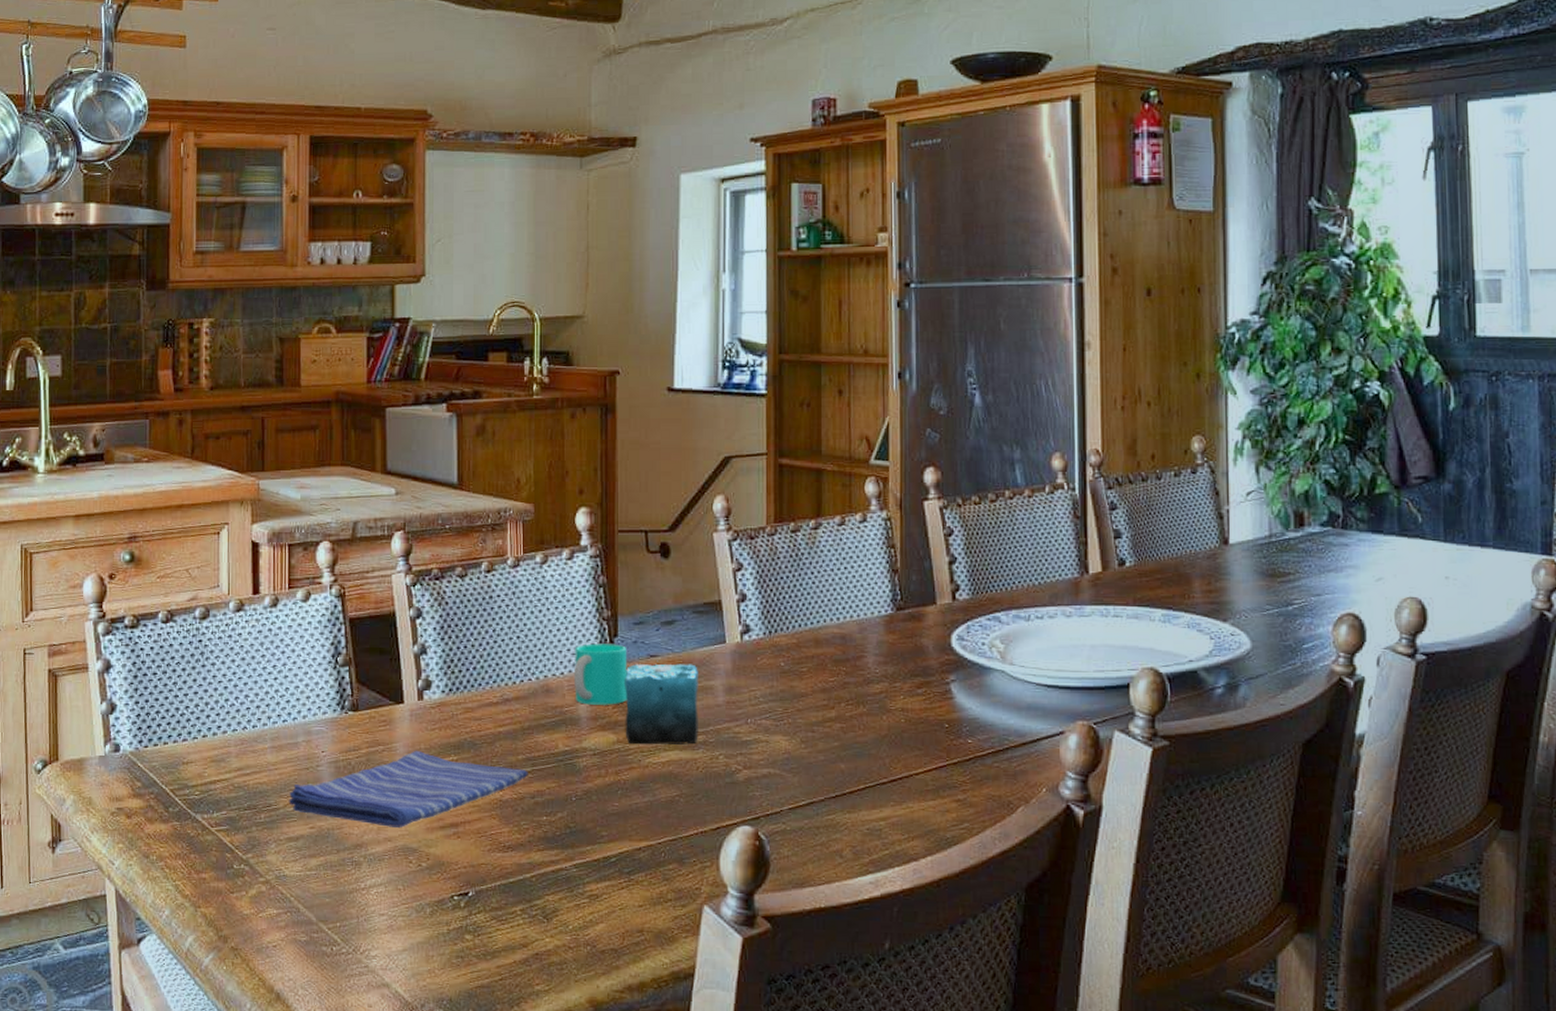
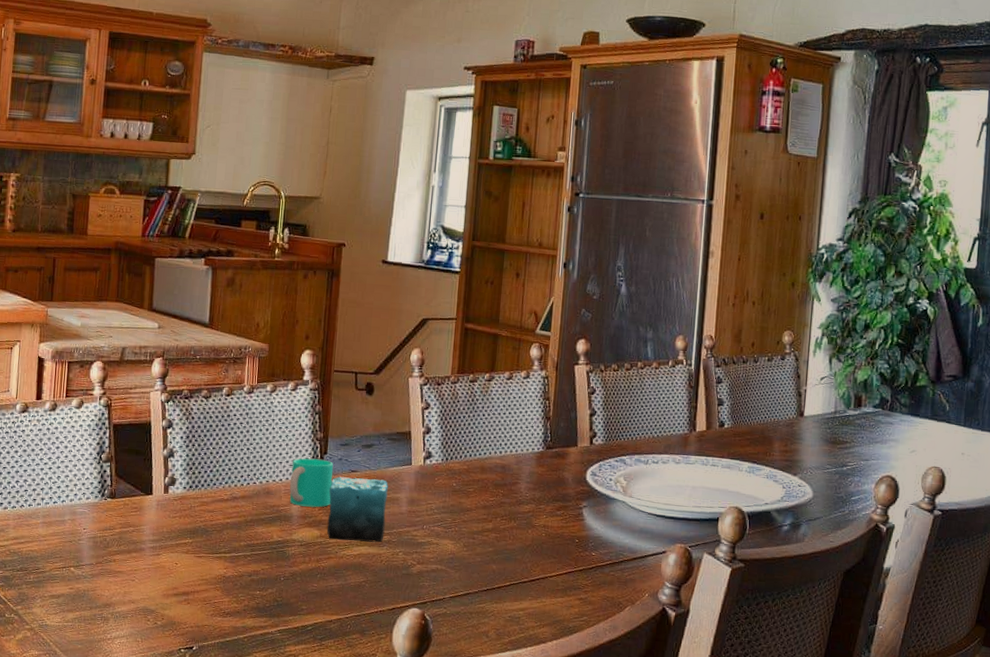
dish towel: present [288,750,528,827] -> none [53,532,248,593]

